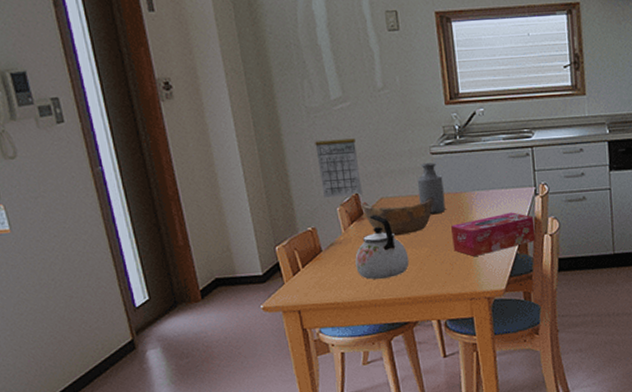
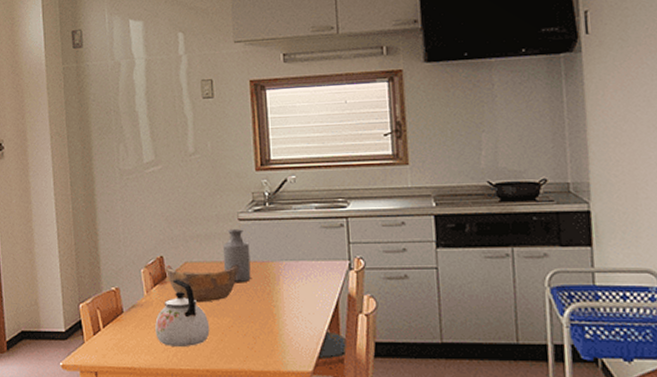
calendar: present [315,138,362,198] -> none [125,201,167,258]
tissue box: present [451,212,536,256] -> none [256,286,349,331]

